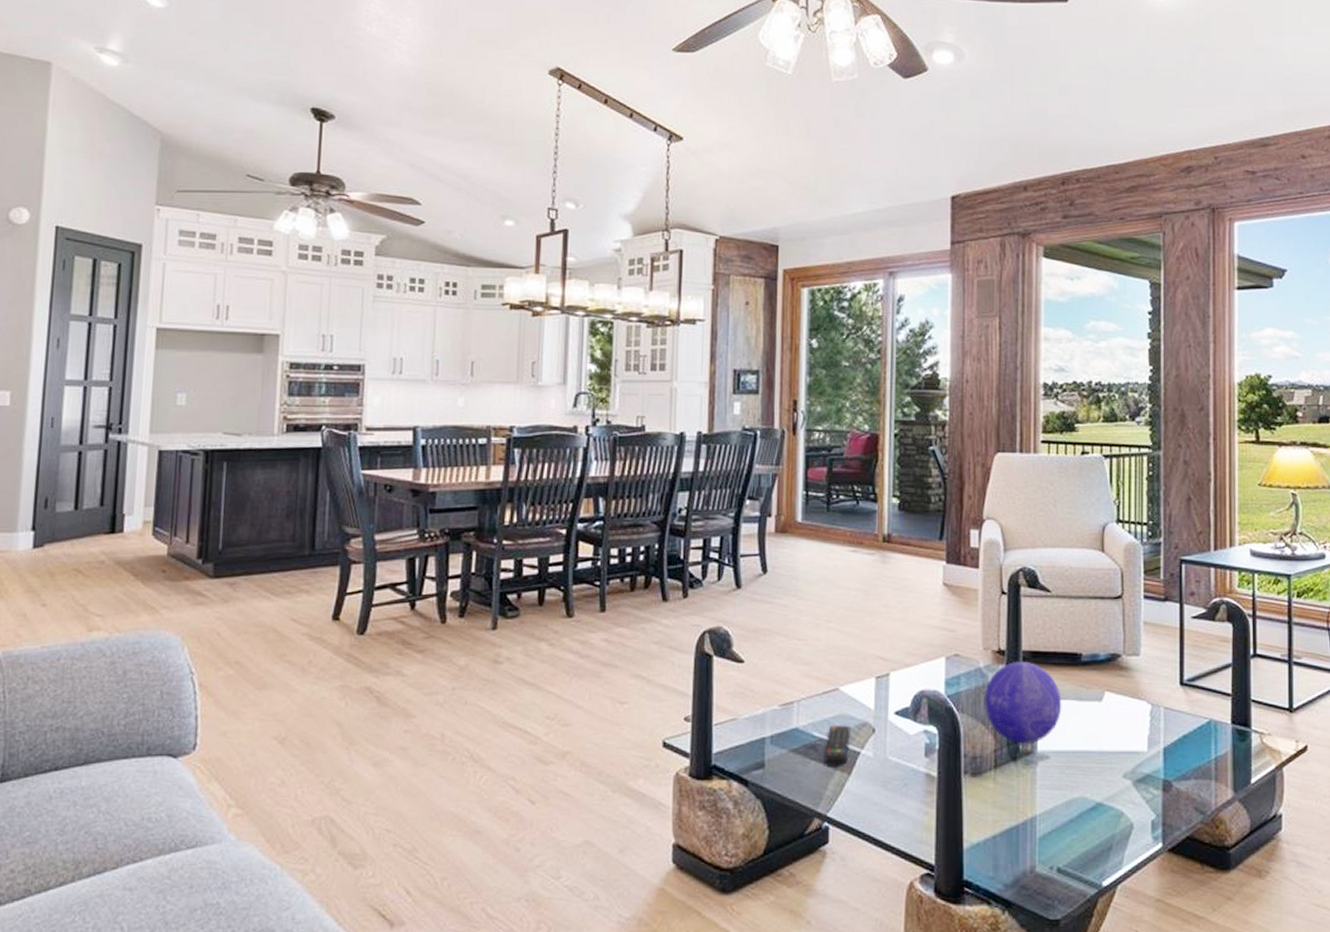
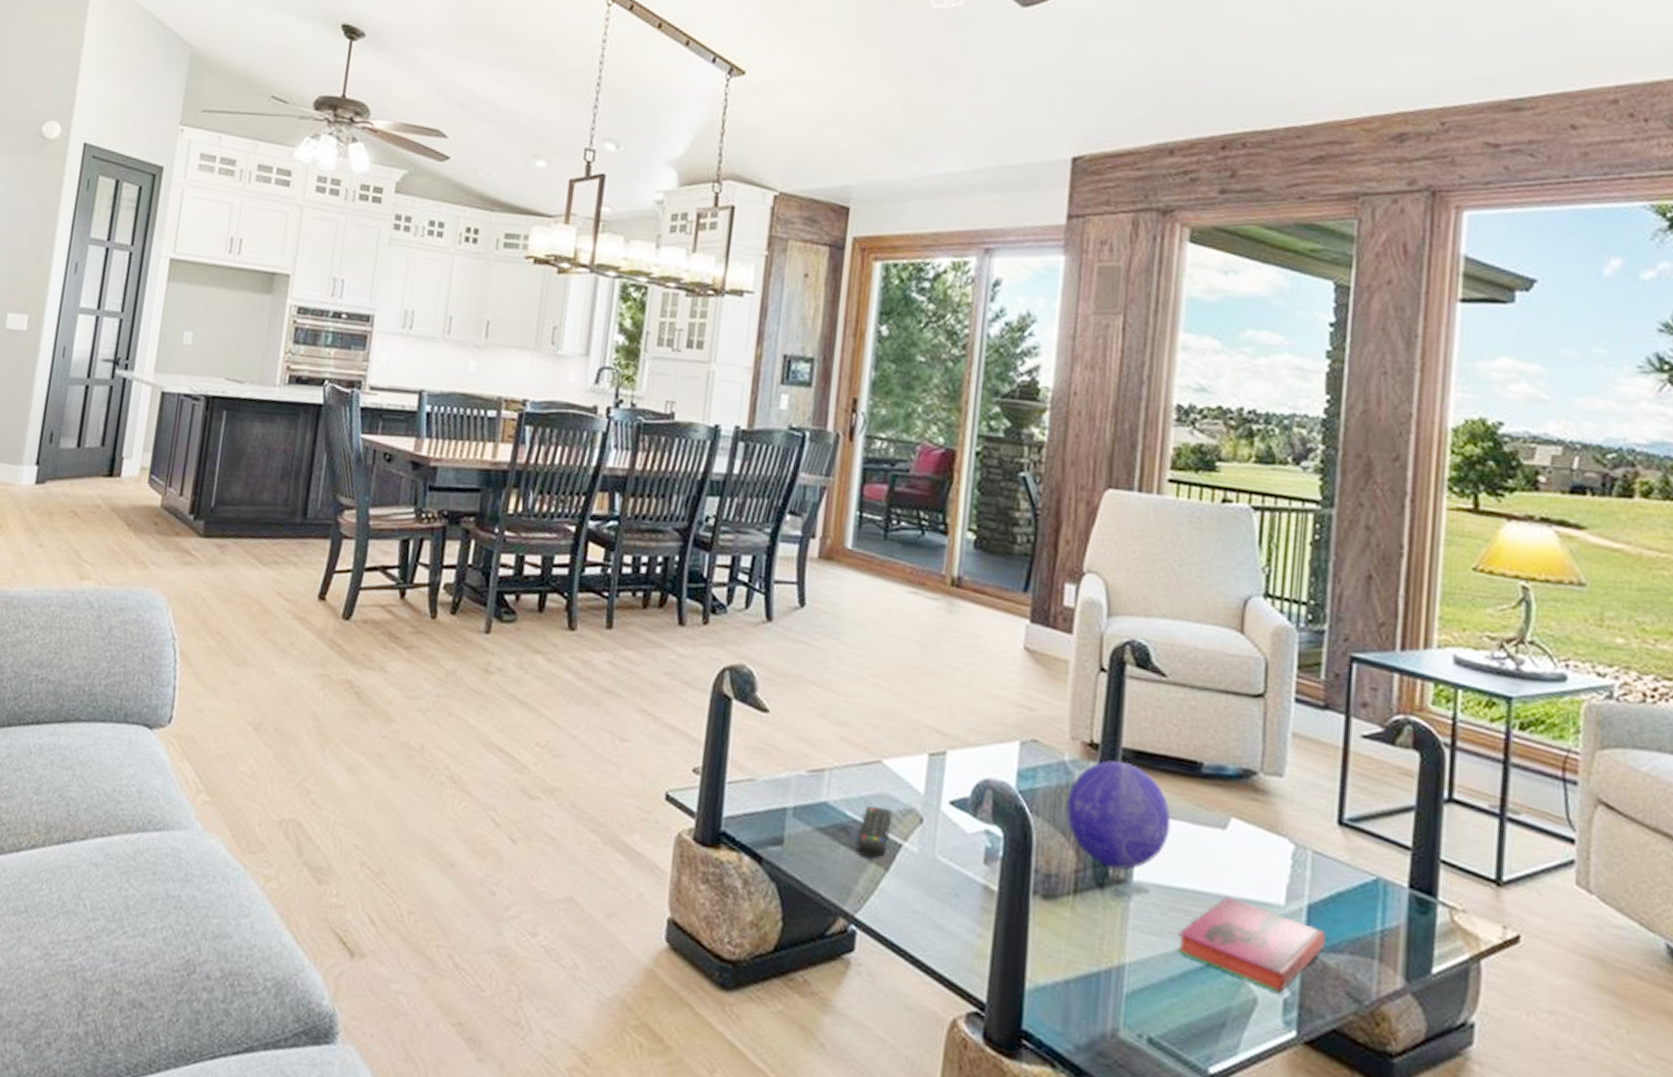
hardback book: none [1073,751,1177,817] -> present [1177,896,1326,993]

